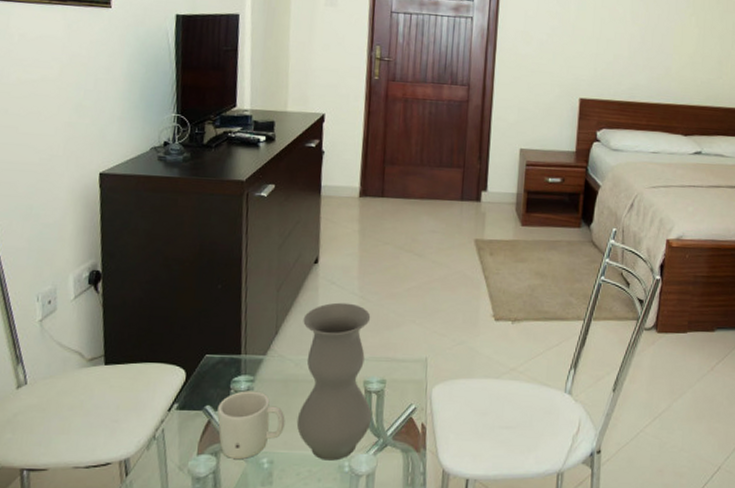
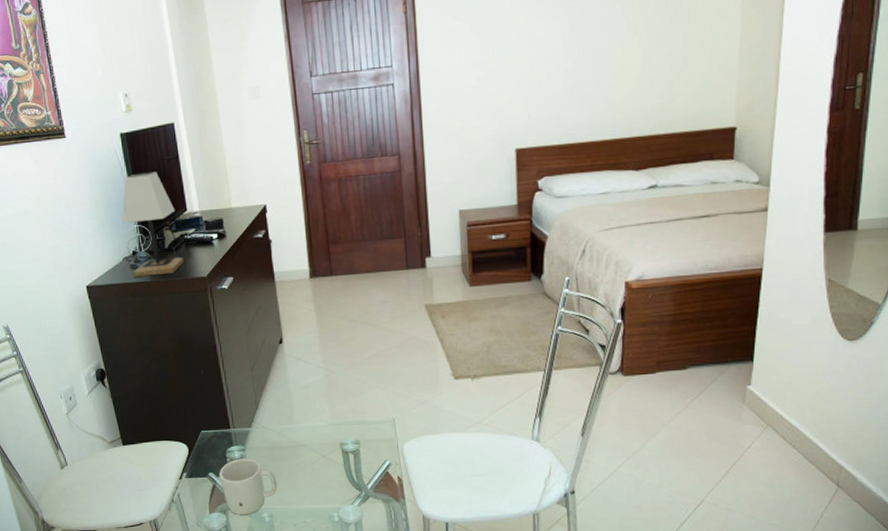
lamp: none [157,59,223,172] -> present [121,171,185,277]
vase: present [296,302,372,461] -> none [278,375,352,513]

